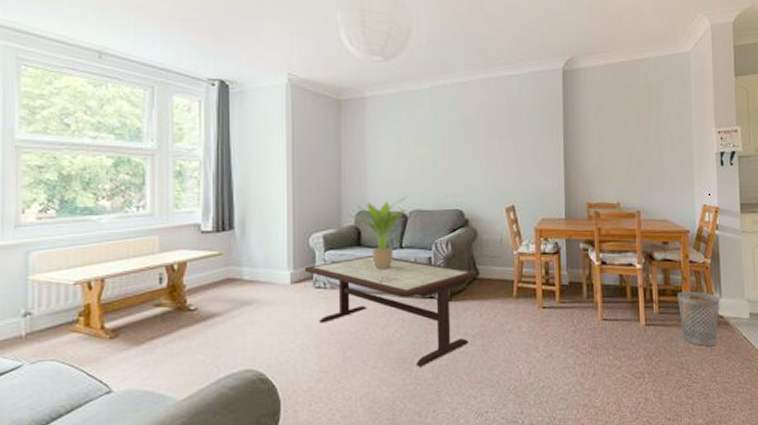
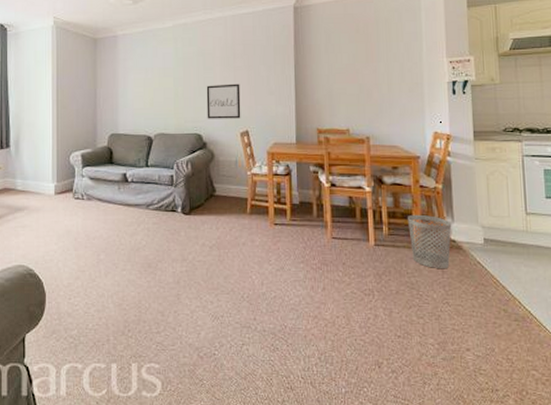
coffee table: present [304,254,478,367] -> none [66,171,215,271]
potted plant: present [347,194,409,270] -> none [101,119,154,185]
wall art: none [468,153,507,193] -> present [206,83,241,119]

